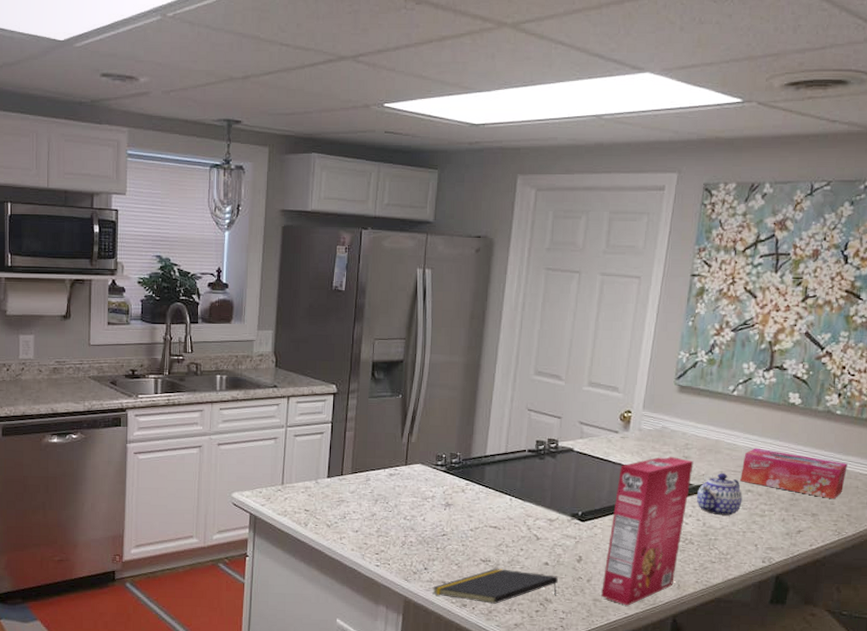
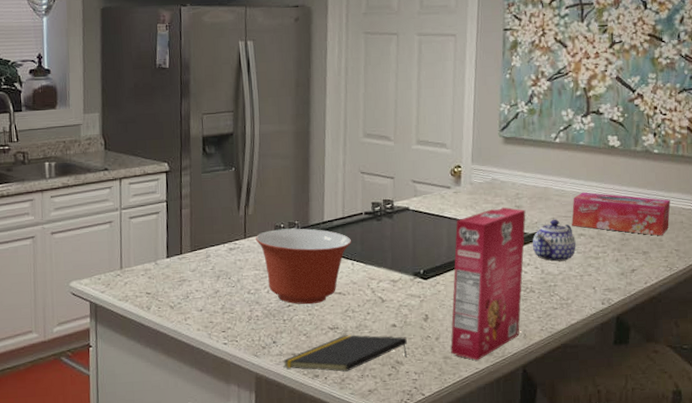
mixing bowl: none [416,459,513,536] -> present [255,228,352,305]

